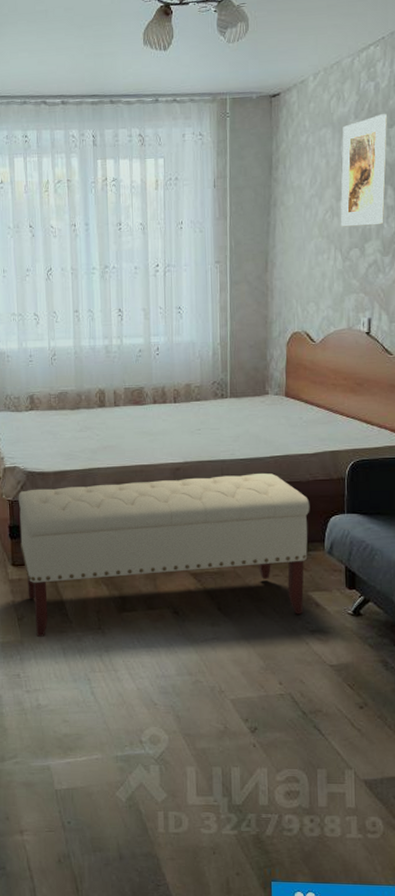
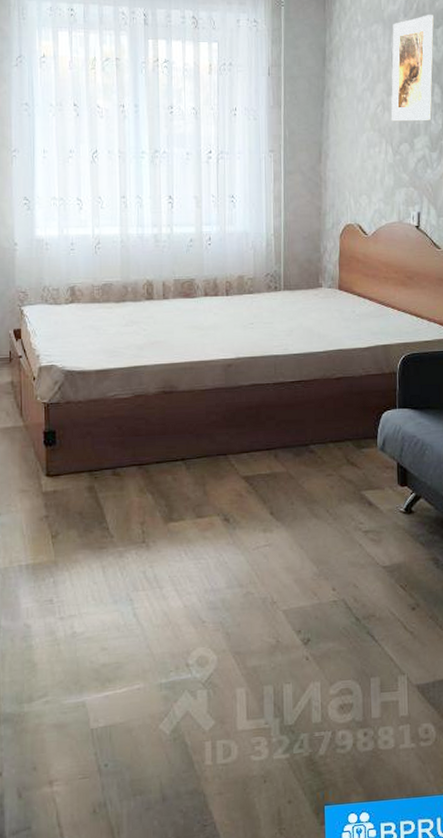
bench: present [18,473,310,637] -> none [55,369,363,555]

